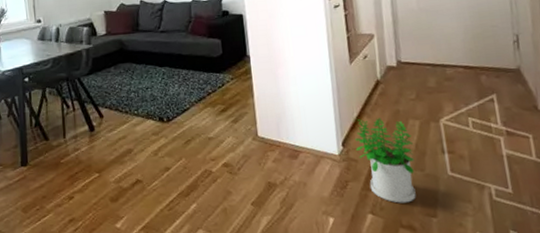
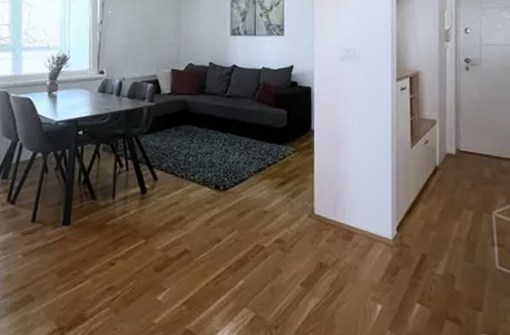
potted plant: present [354,118,416,203] -> none [409,205,466,294]

